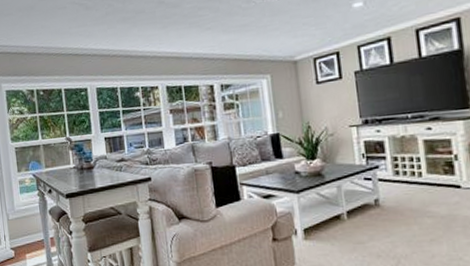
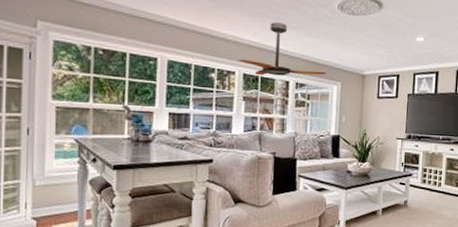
ceiling fan: none [159,26,252,86] -> present [238,22,326,76]

